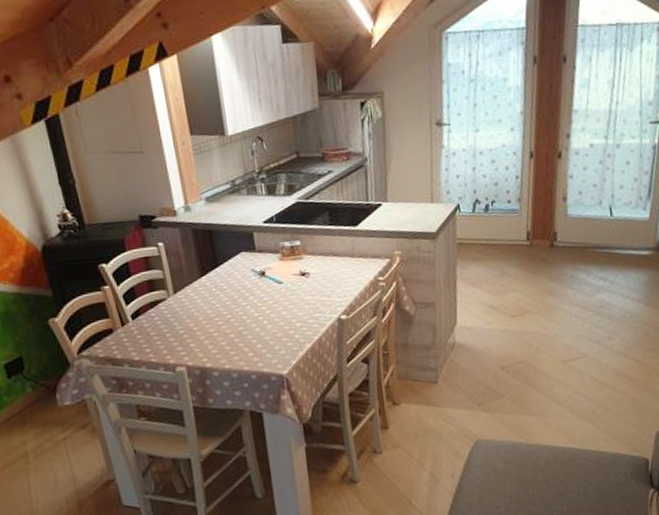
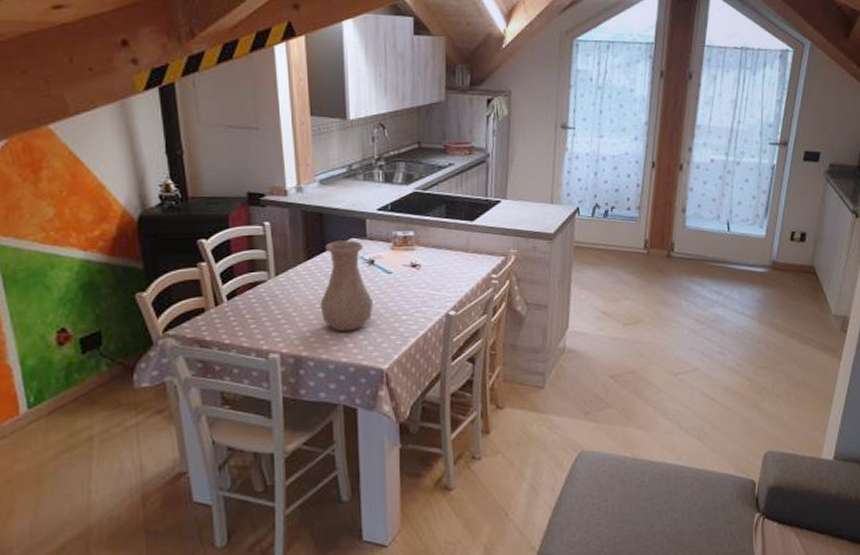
vase: none [217,254,269,342] -> present [320,240,374,332]

